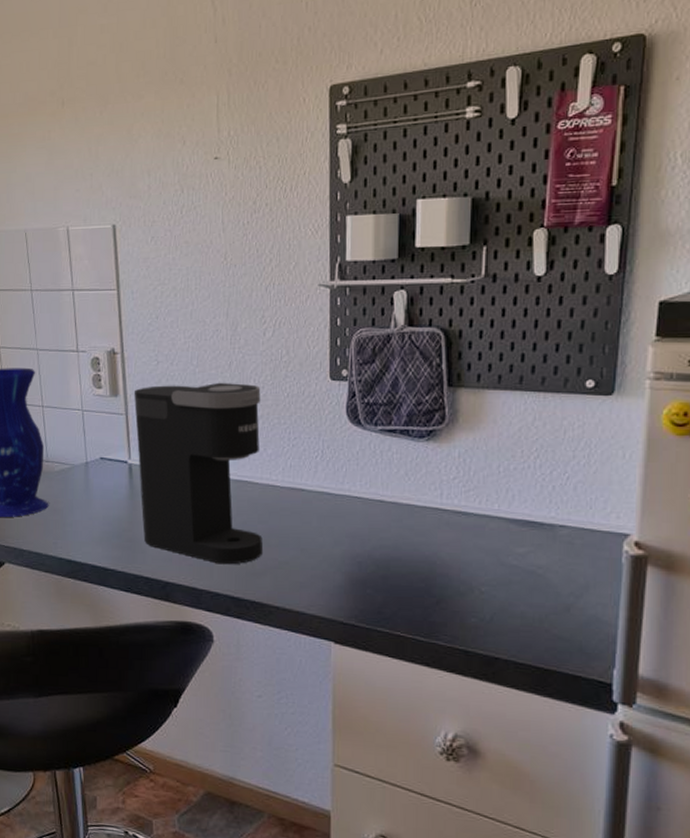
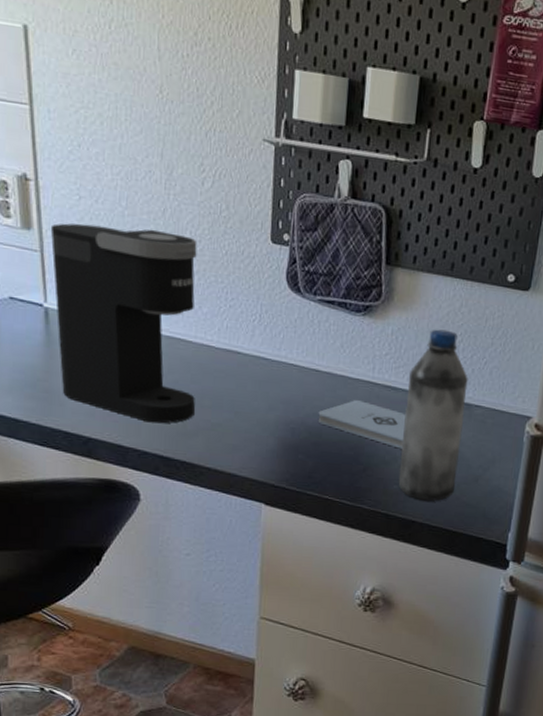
notepad: none [385,528,481,578] -> present [317,399,406,449]
water bottle: none [476,447,549,635] -> present [398,329,468,501]

